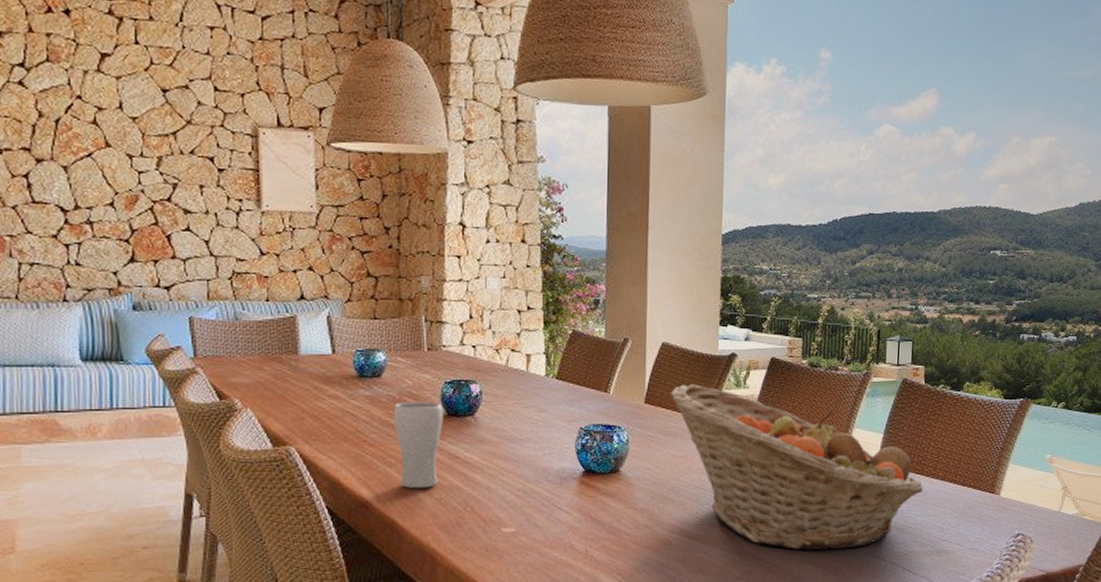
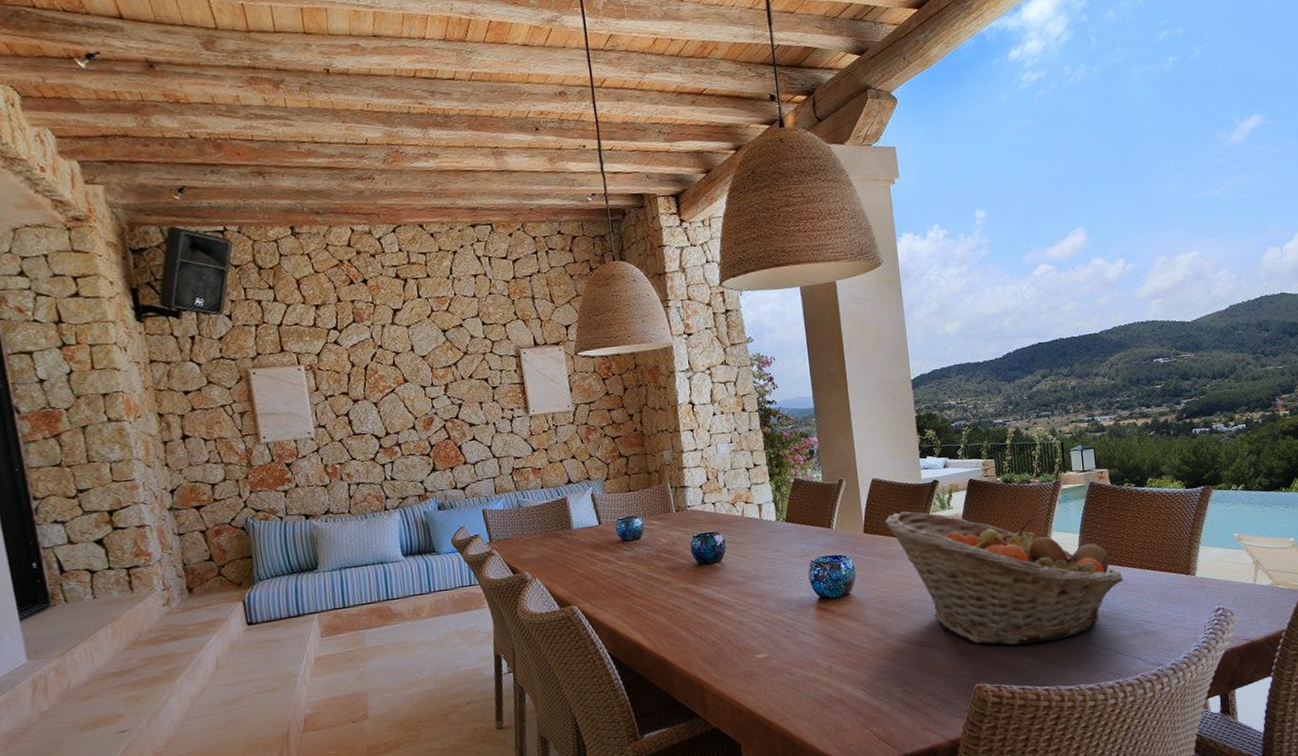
drinking glass: present [393,401,443,488] -> none [653,554,698,630]

